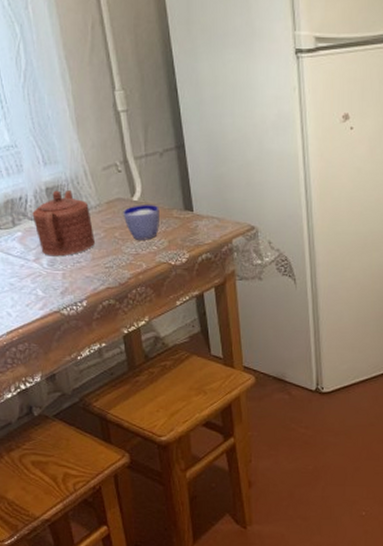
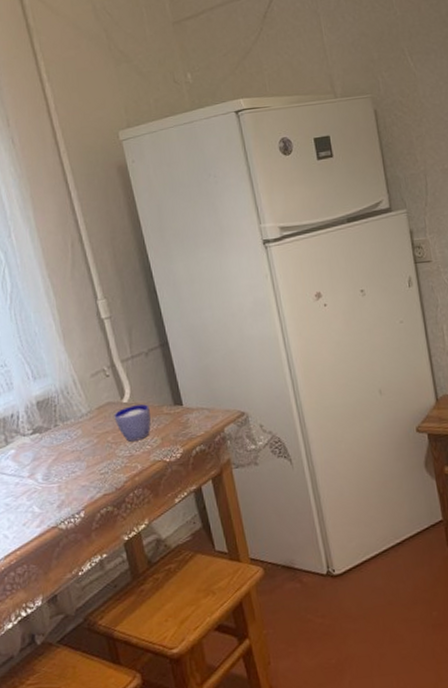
teapot: present [32,190,95,257] -> none [24,401,88,470]

